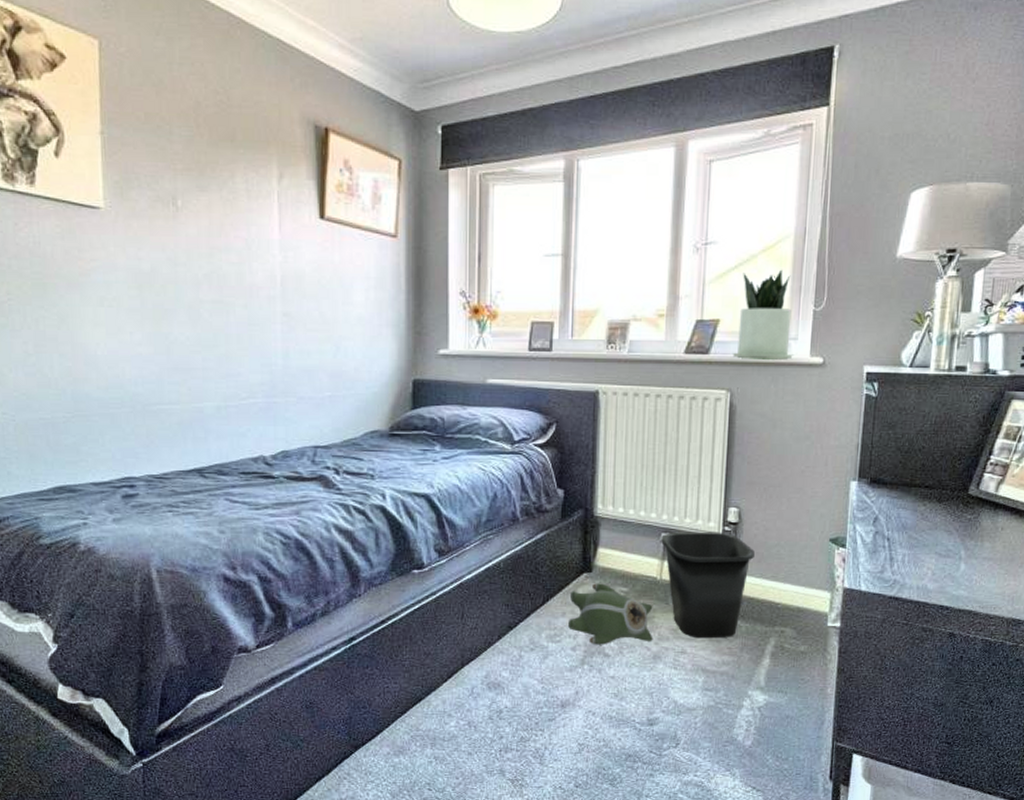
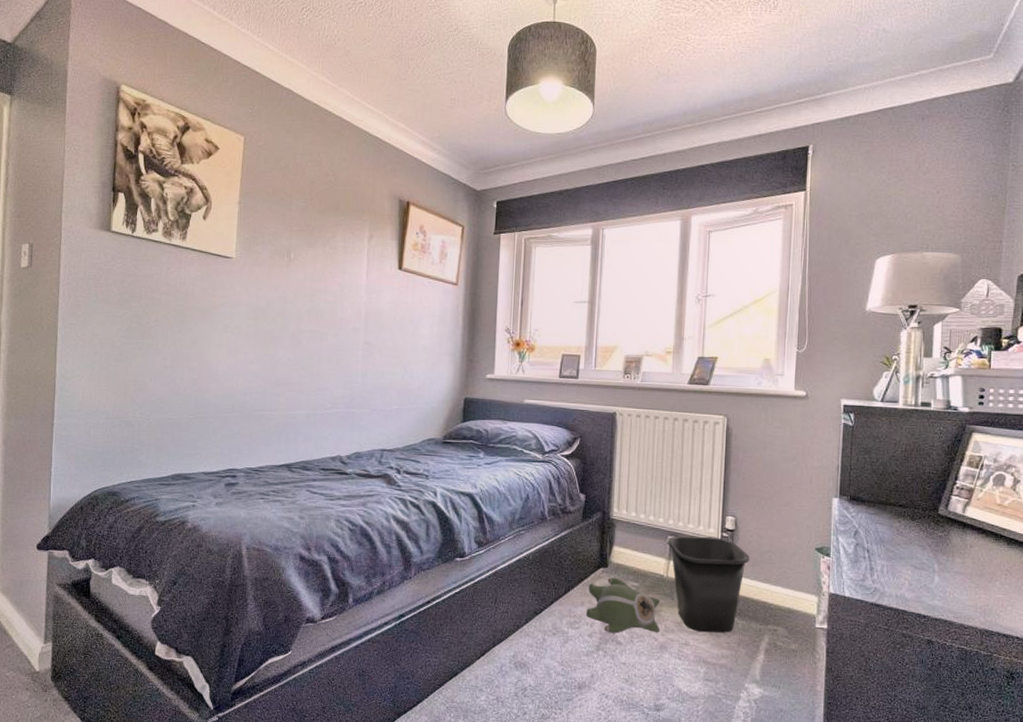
planter: present [732,269,793,360] -> none [728,318,780,392]

